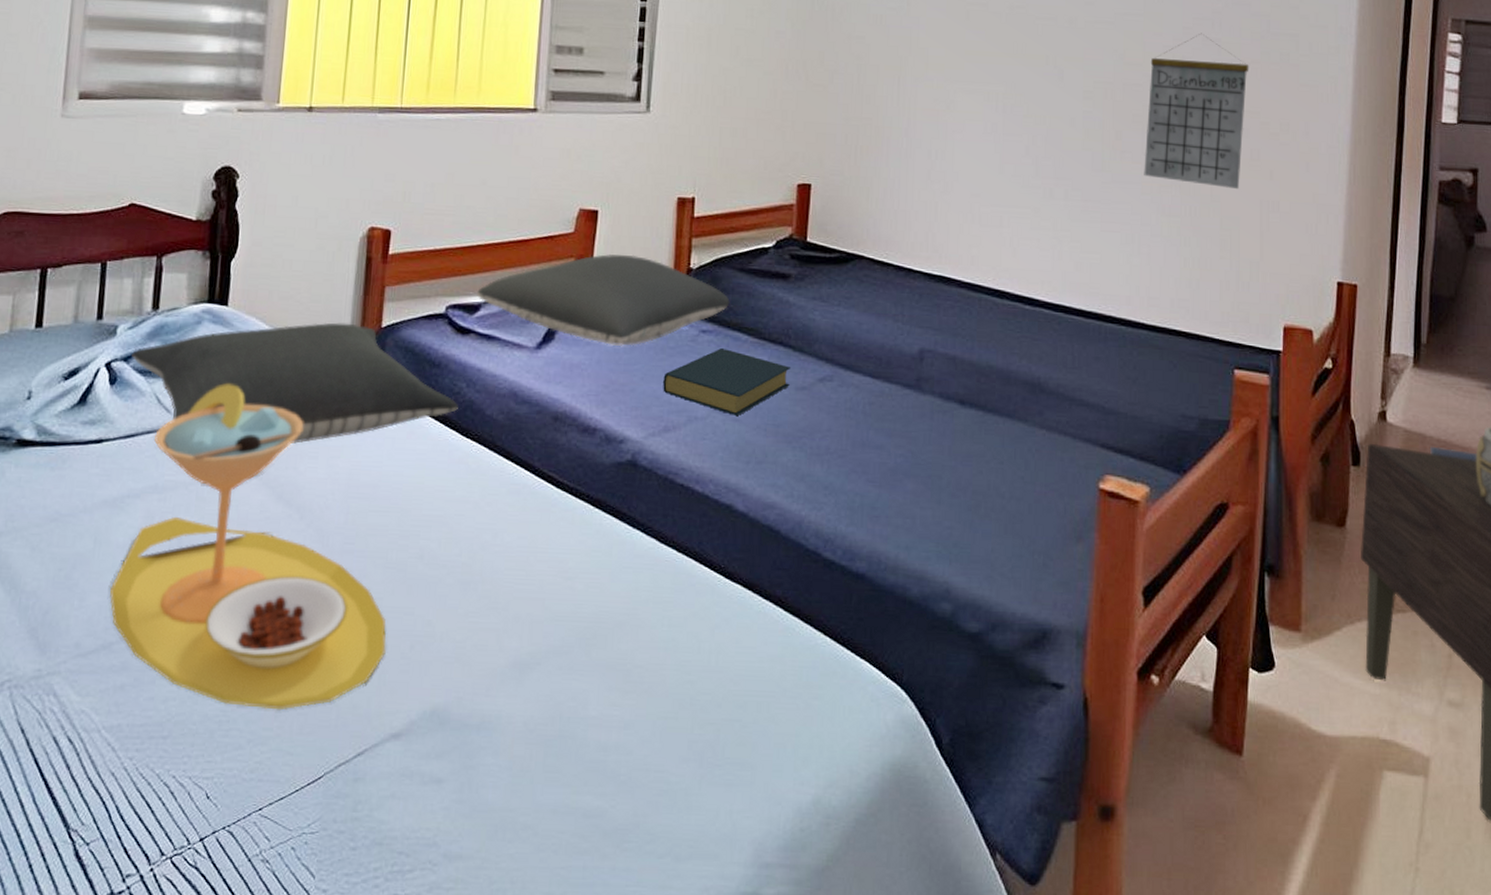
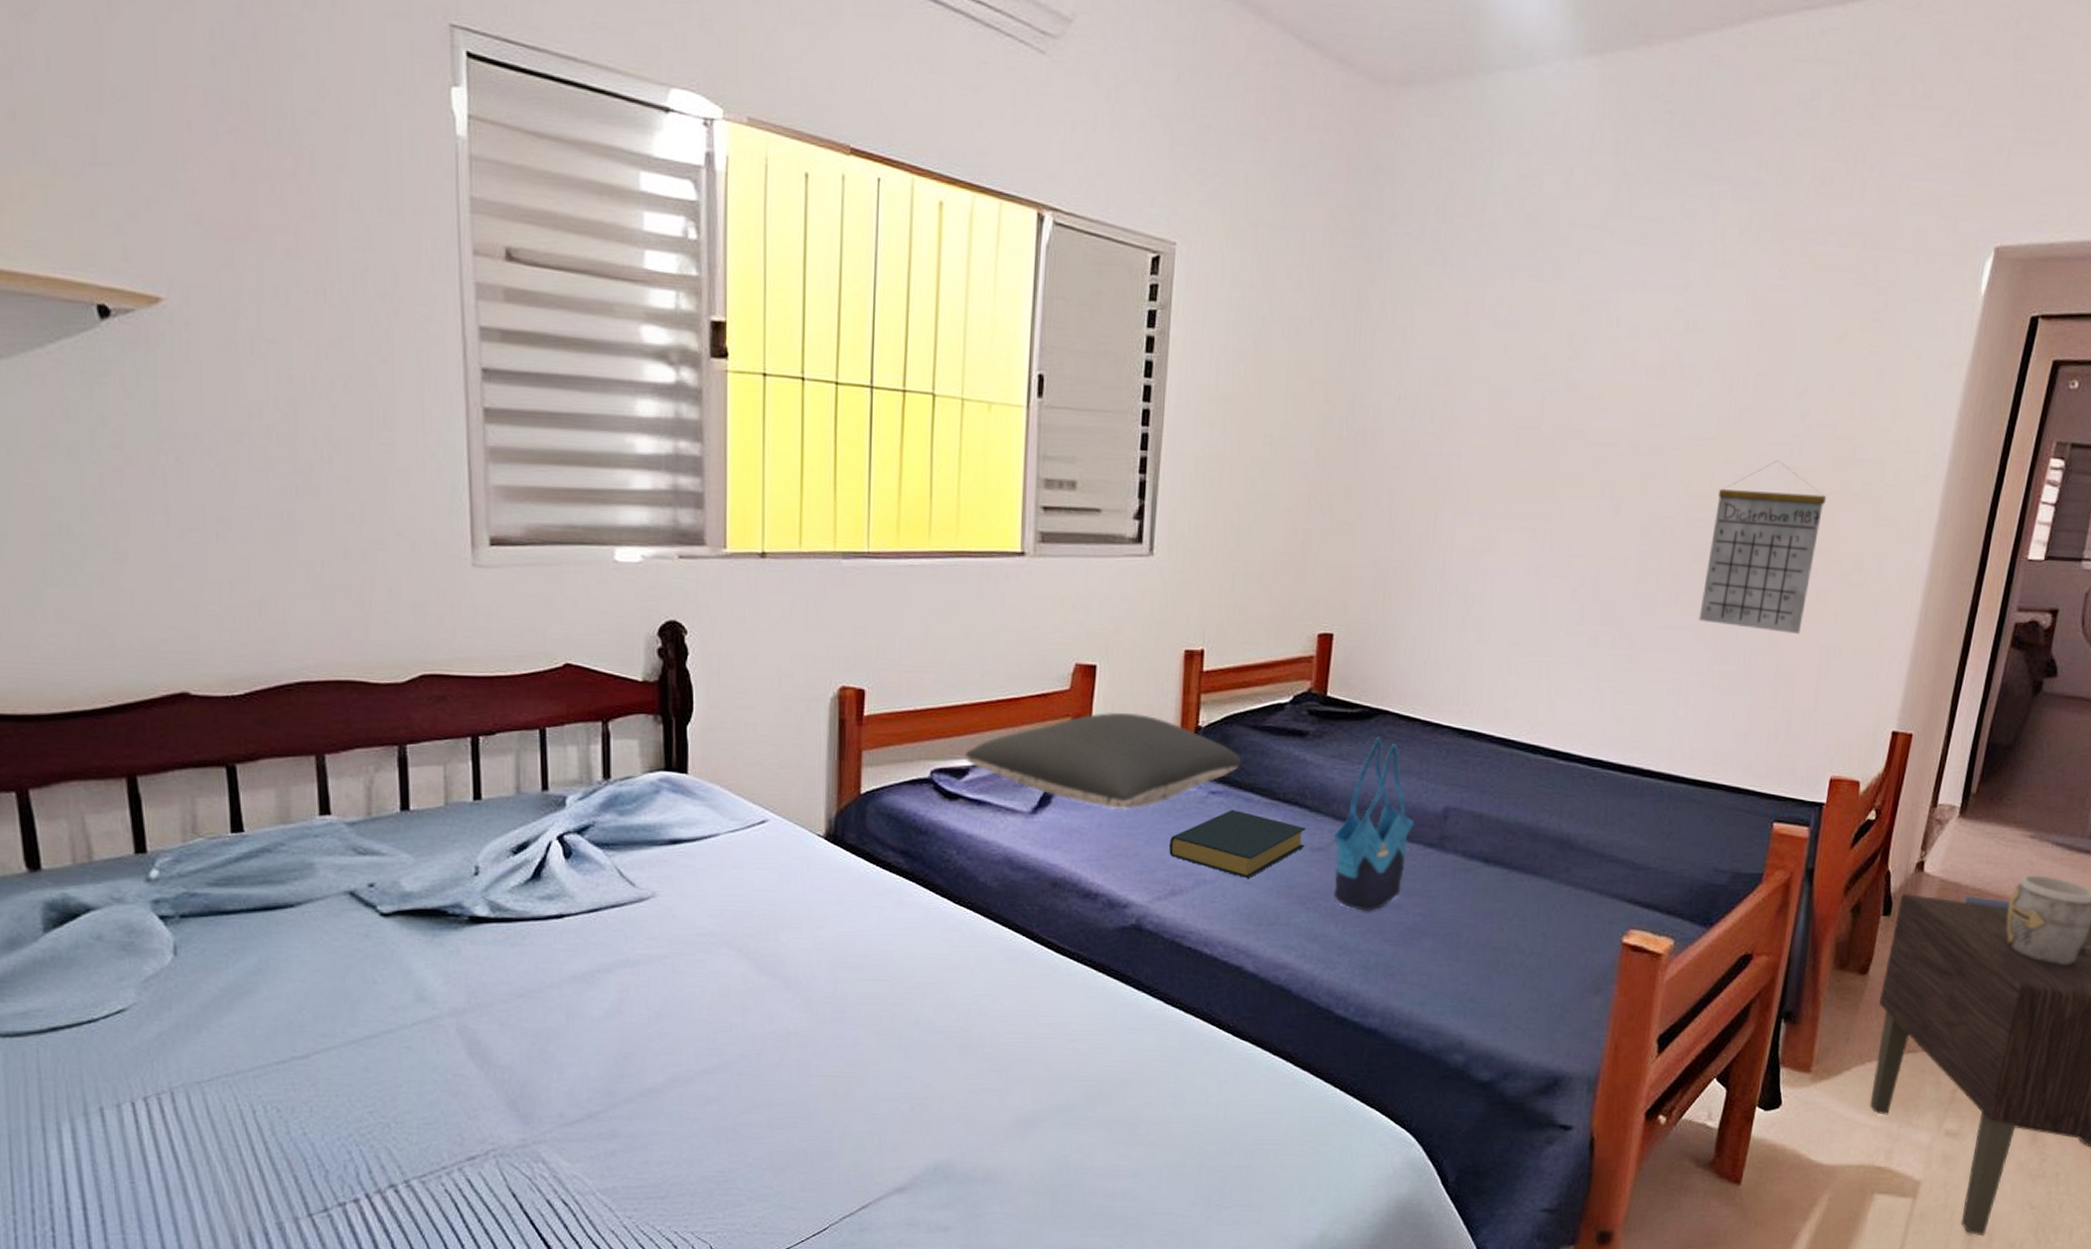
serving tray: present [110,383,386,711] -> none [590,855,885,1170]
pillow: present [132,322,458,444] -> none [586,789,949,915]
tote bag: none [816,280,892,452] -> present [1332,737,1415,912]

